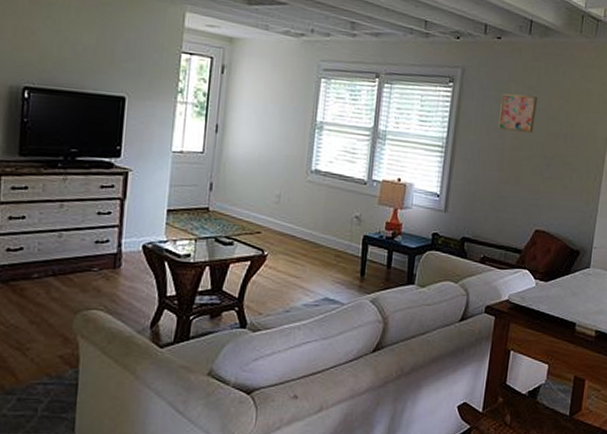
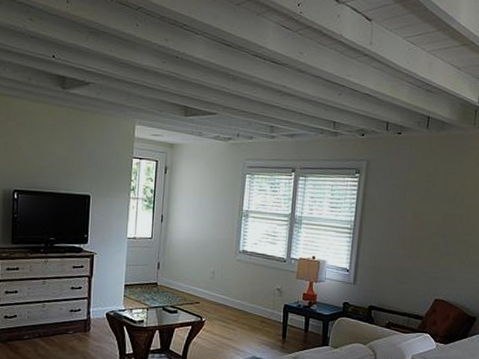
wall art: present [497,94,537,133] -> none [399,182,435,215]

